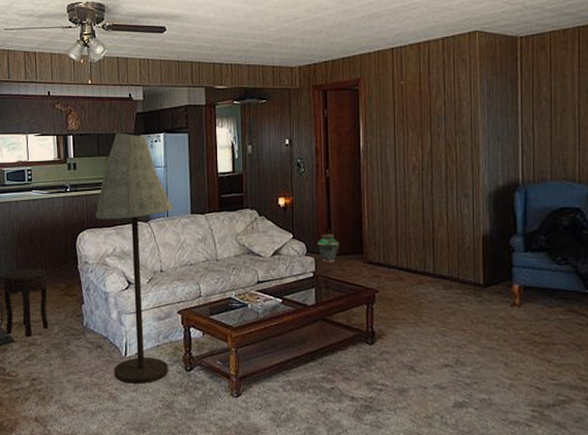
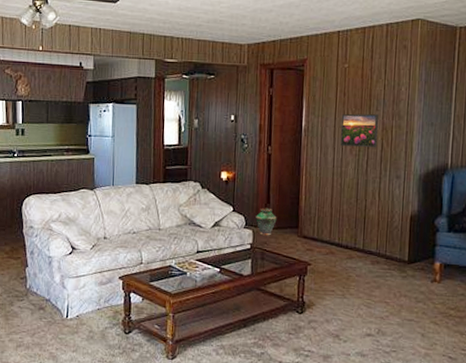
floor lamp: present [95,132,173,384] -> none [42,100,119,345]
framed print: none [401,130,442,167] -> present [340,113,378,148]

